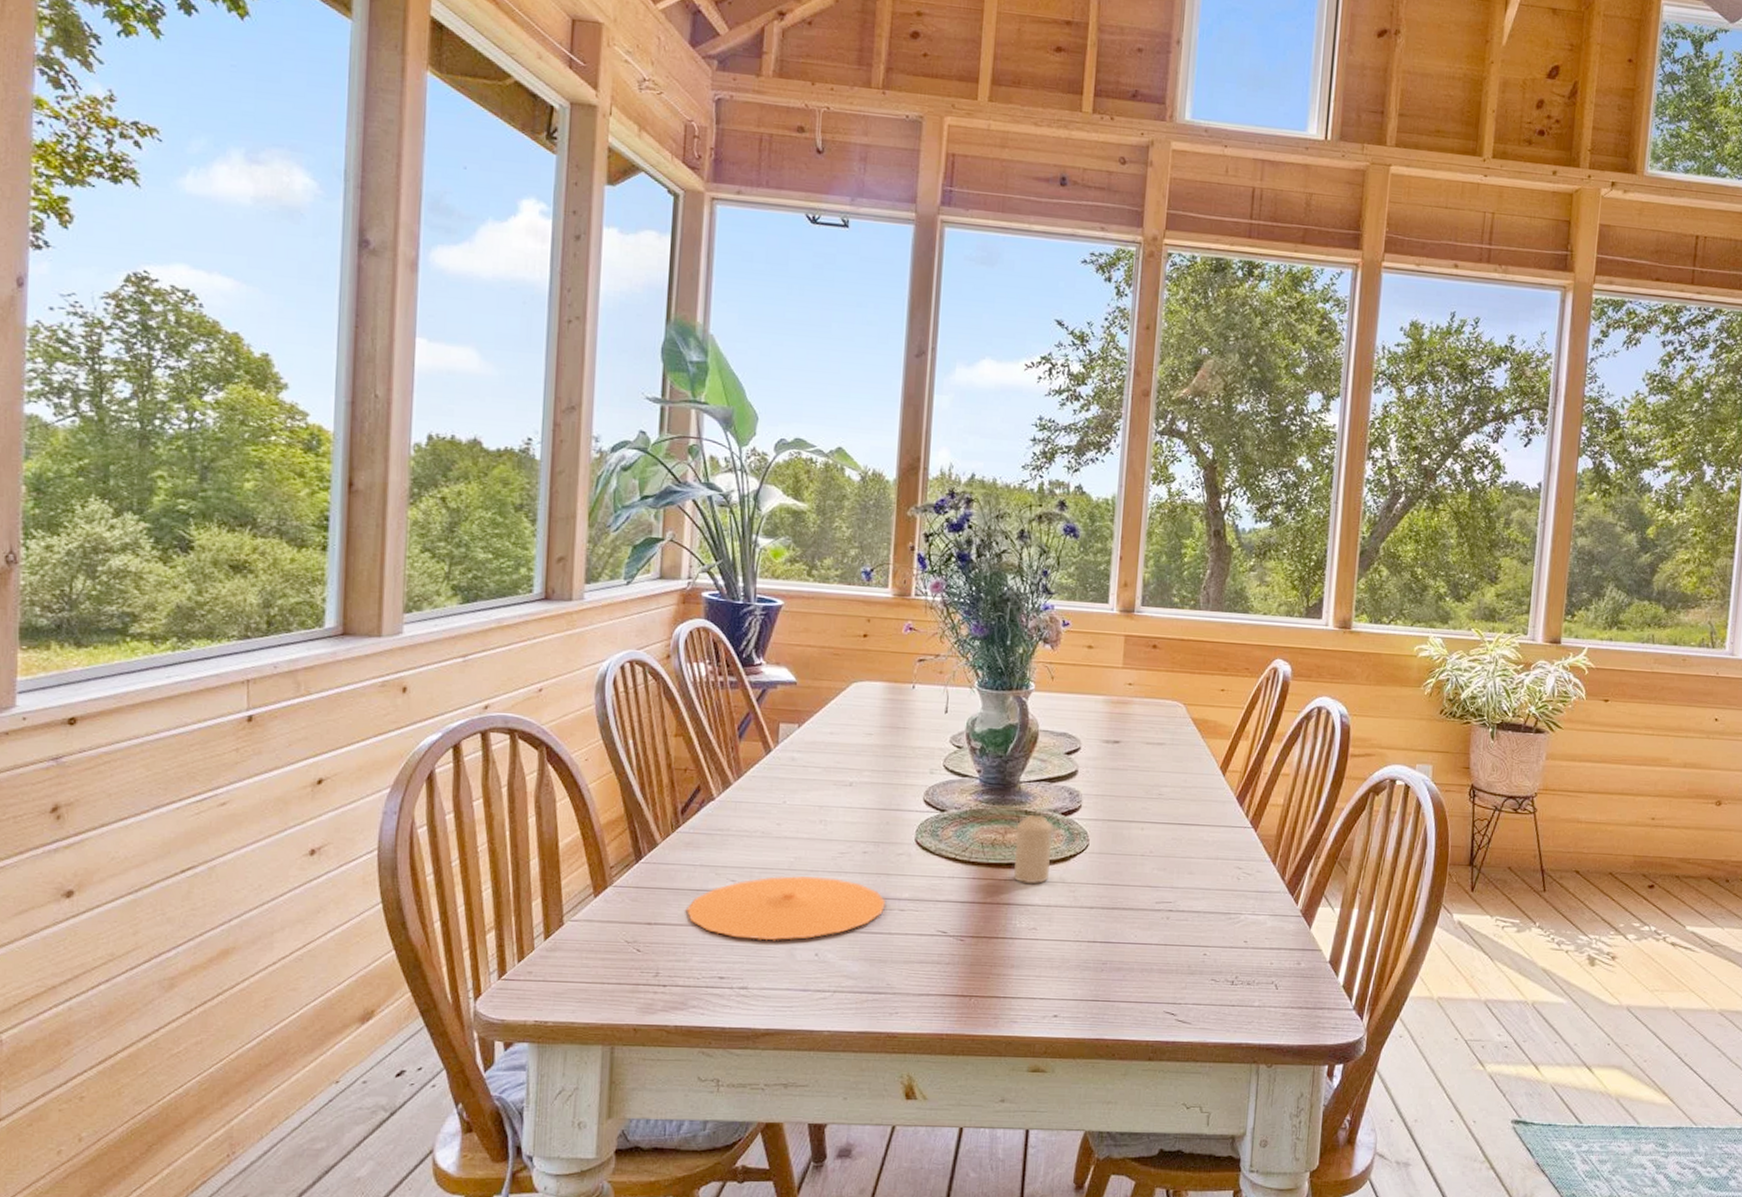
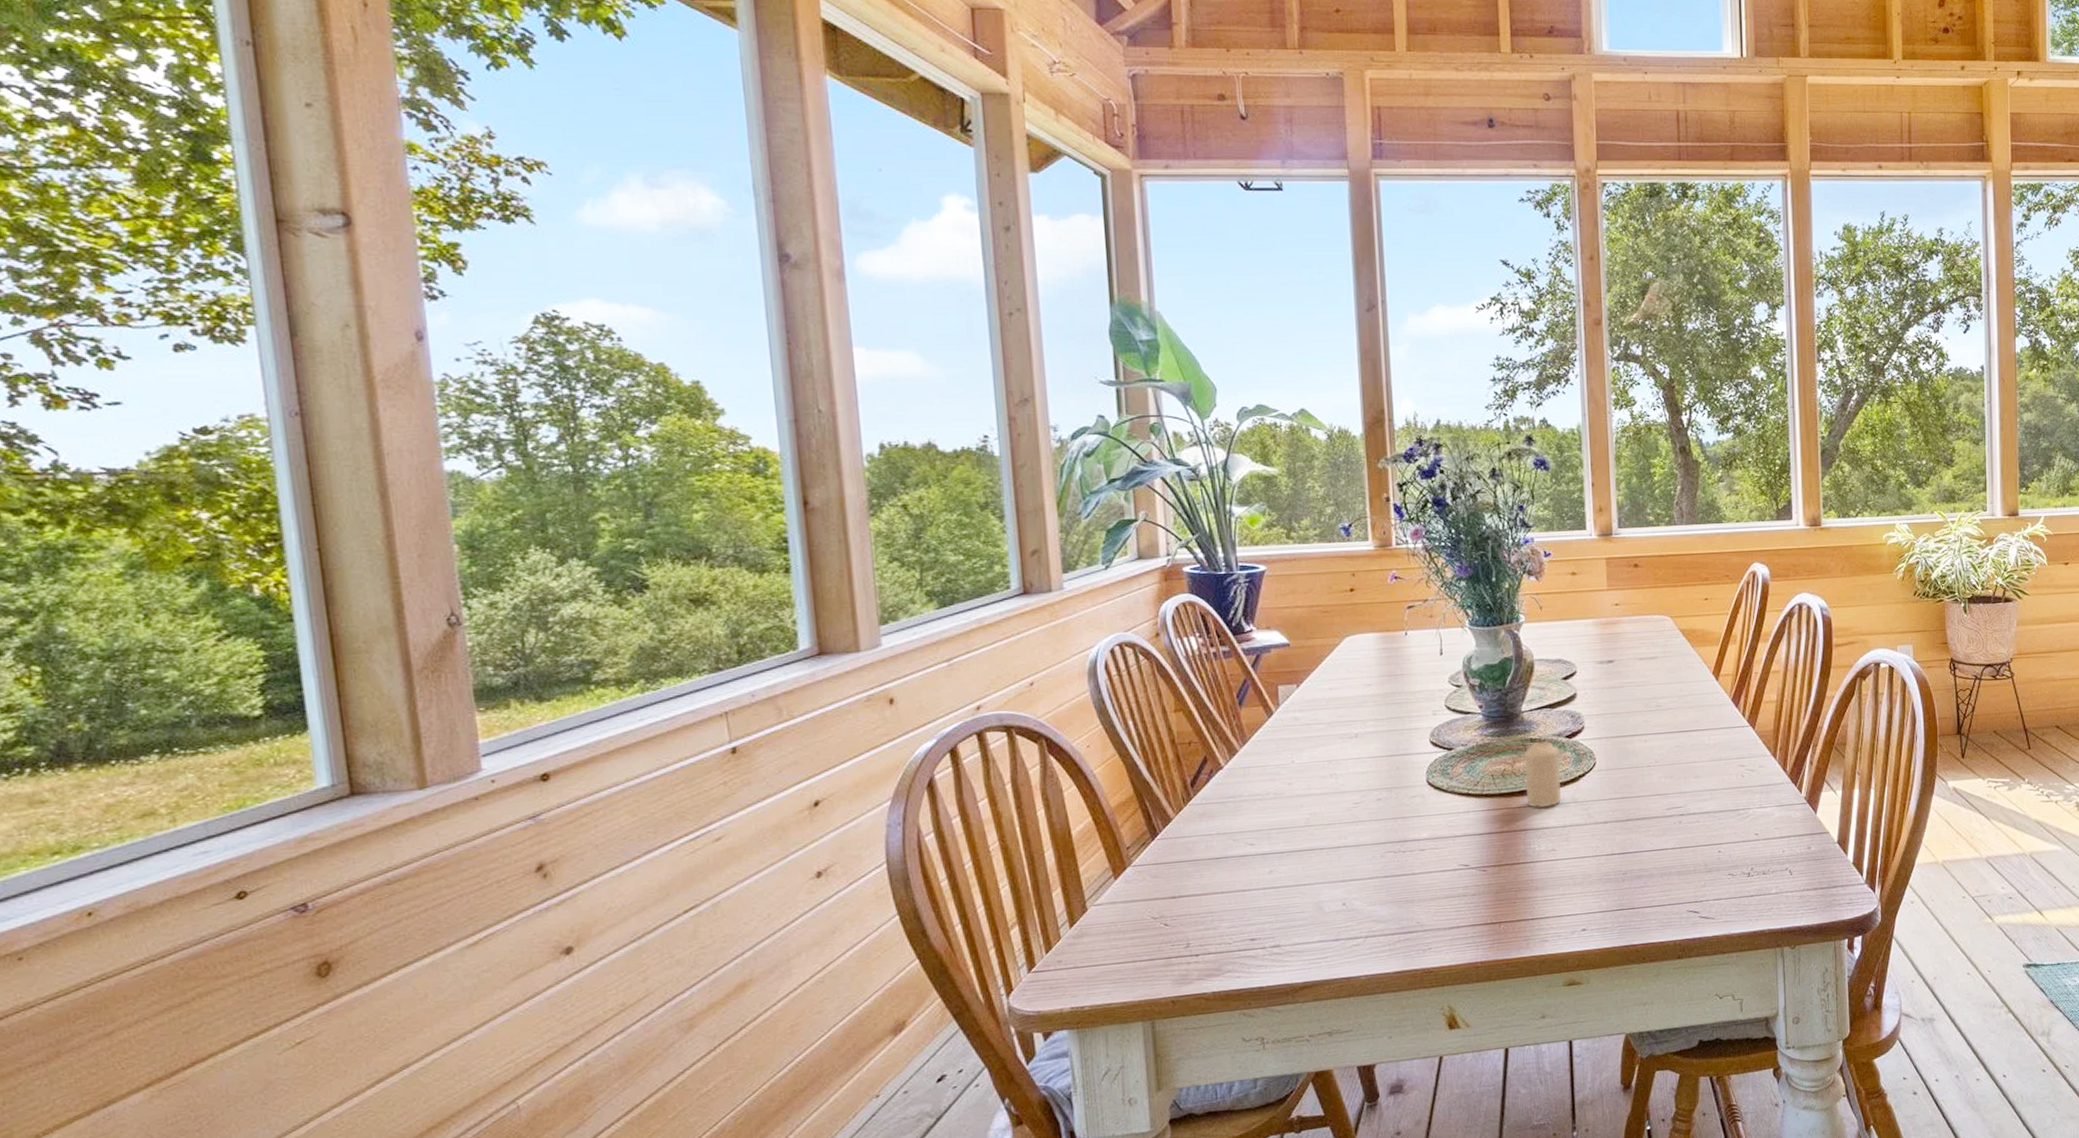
plate: present [685,875,885,941] -> none [1208,828,1405,900]

